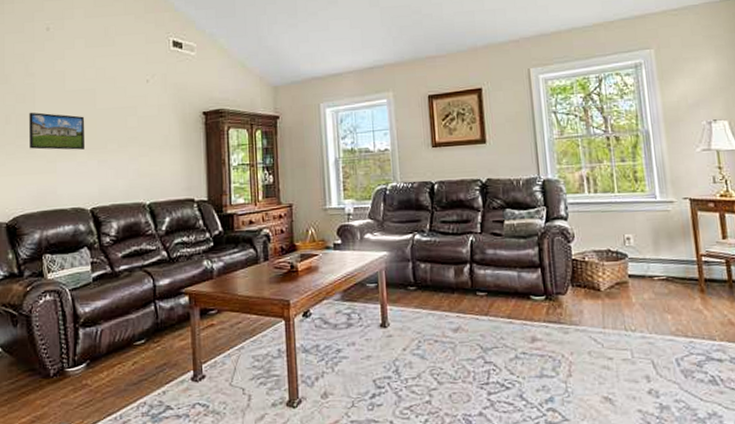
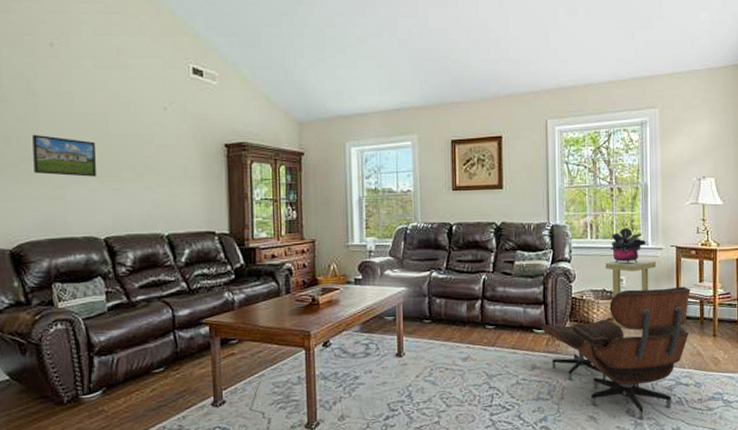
lounge chair: none [540,244,716,402] -> present [542,286,691,419]
side table: none [607,215,668,295] -> present [605,260,656,330]
potted plant: none [612,179,654,220] -> present [611,227,646,264]

